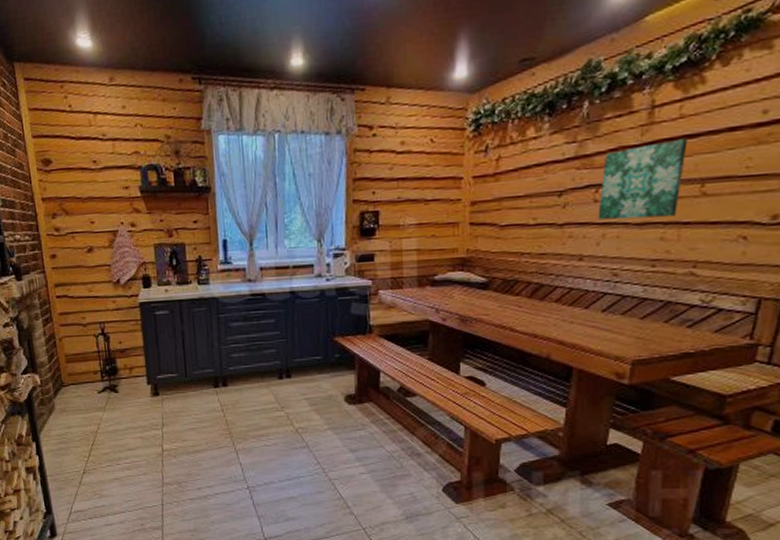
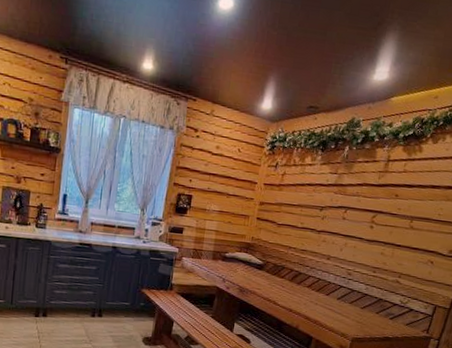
wall art: present [597,138,688,220] -> none [343,185,406,240]

